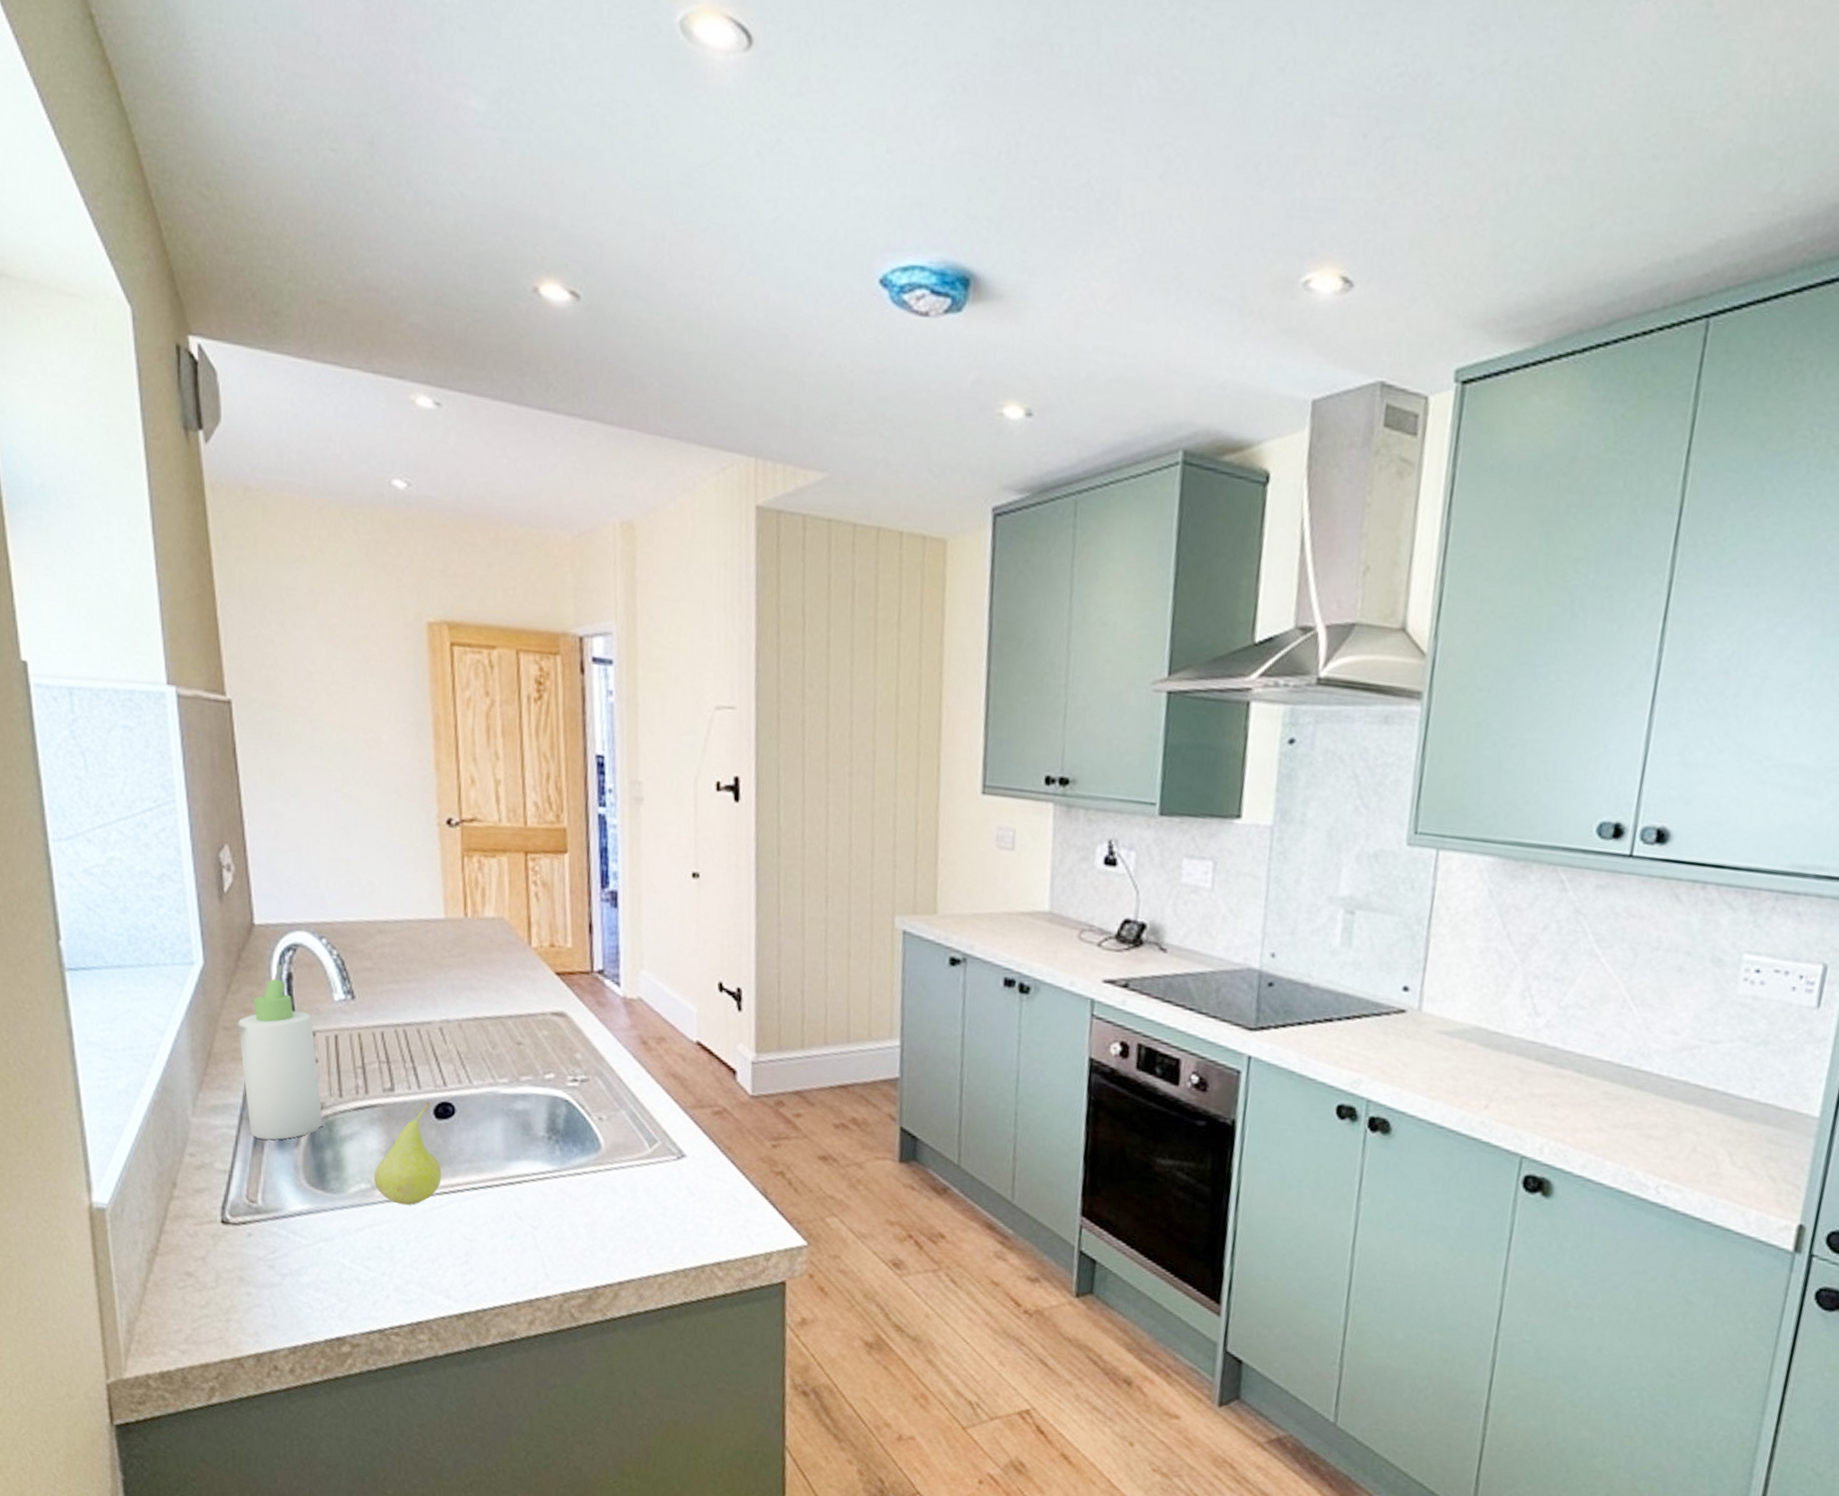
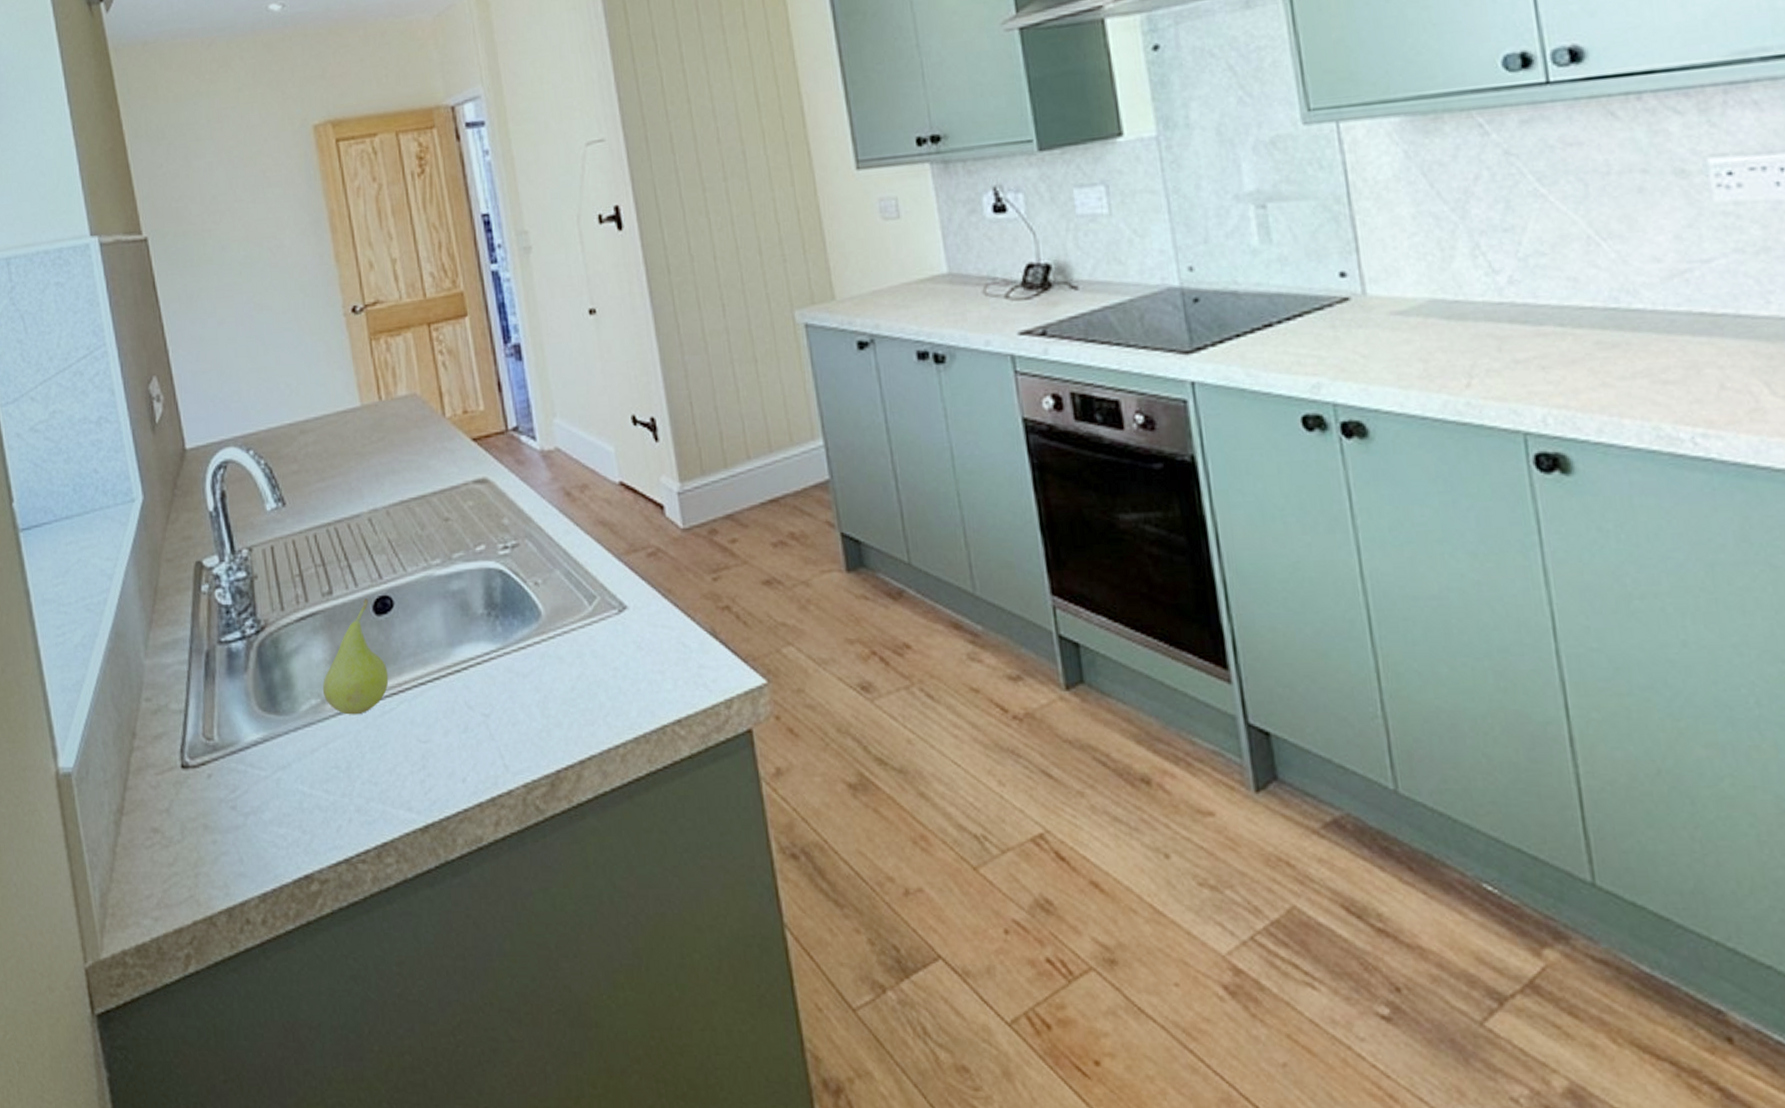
bottle: present [238,964,323,1140] -> none [180,485,269,670]

